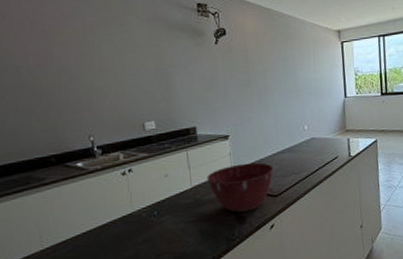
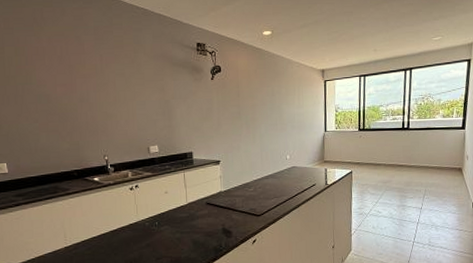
mixing bowl: present [207,162,274,213] -> none [200,185,258,228]

